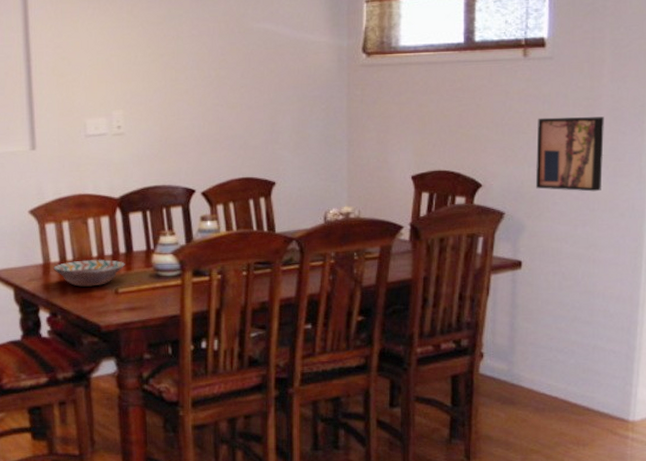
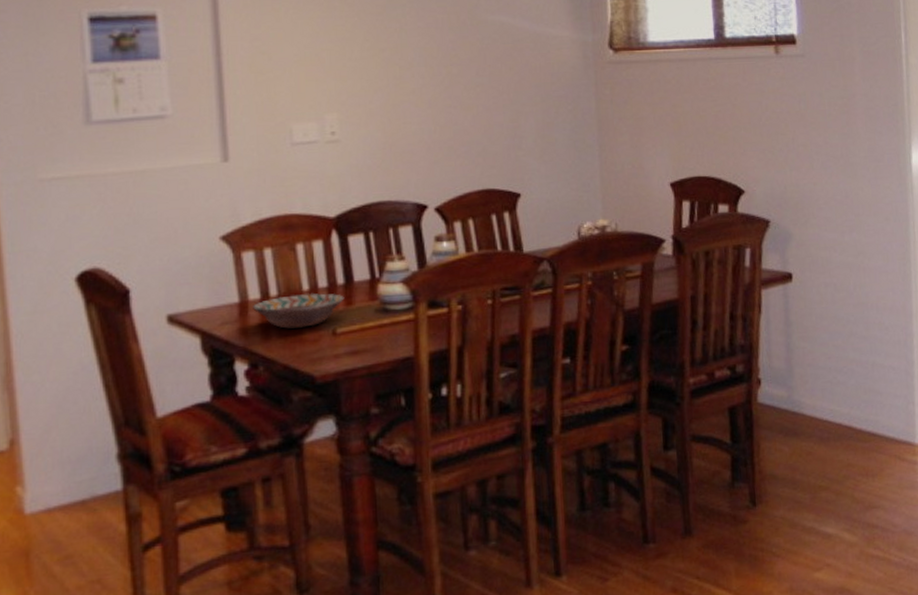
wall art: present [536,117,604,192] -> none [795,116,864,196]

